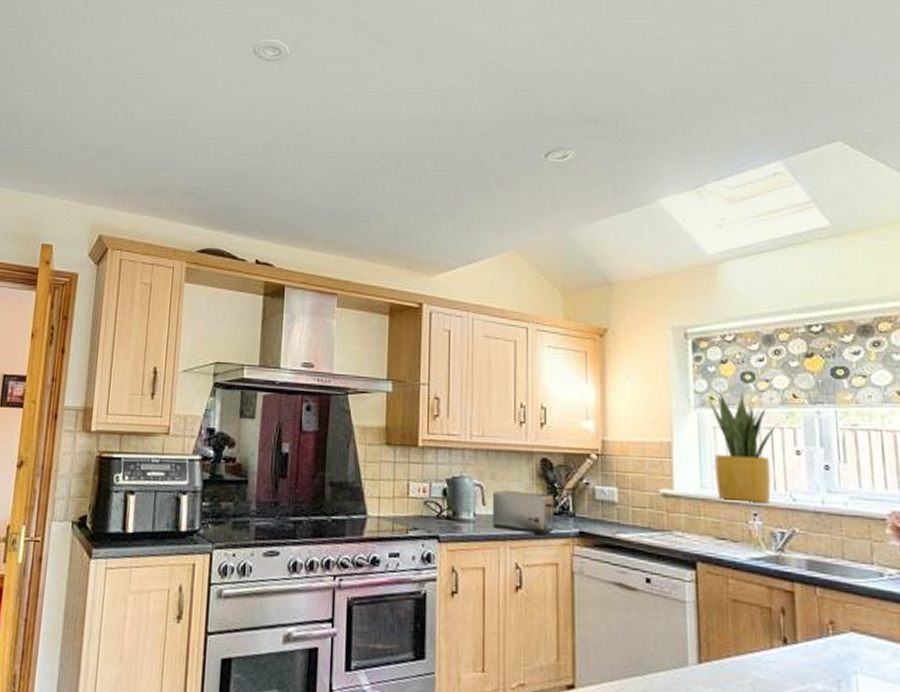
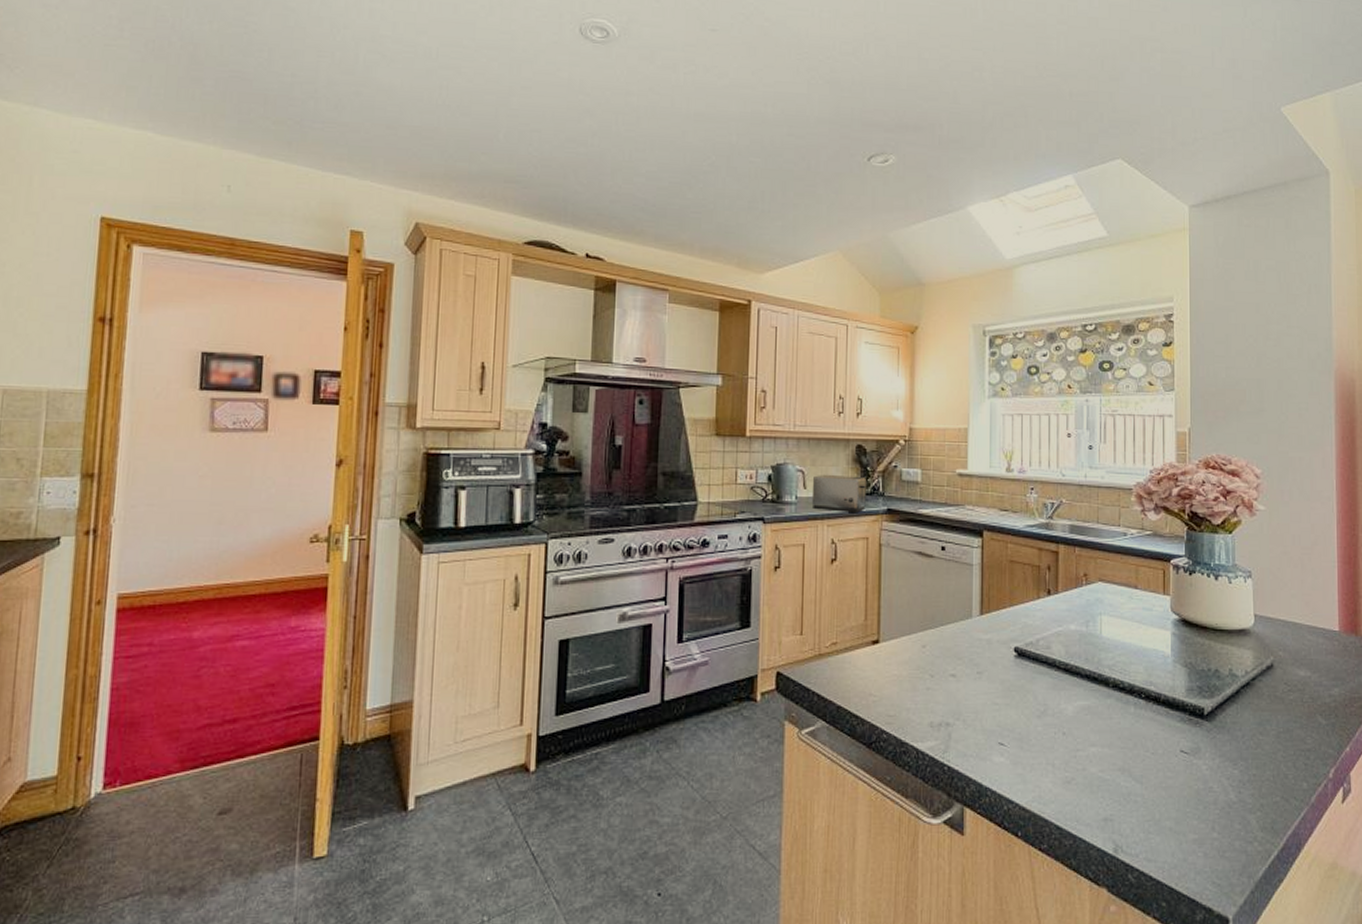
planter: present [708,391,779,504] -> none [1000,383,1055,479]

